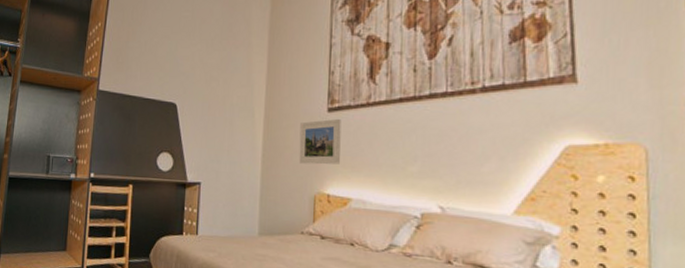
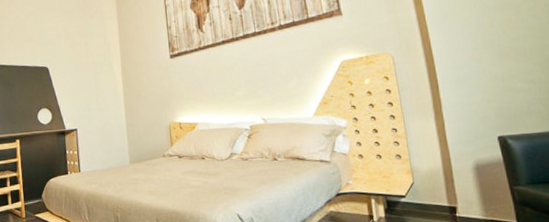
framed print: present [298,118,342,165] -> none [150,62,186,102]

